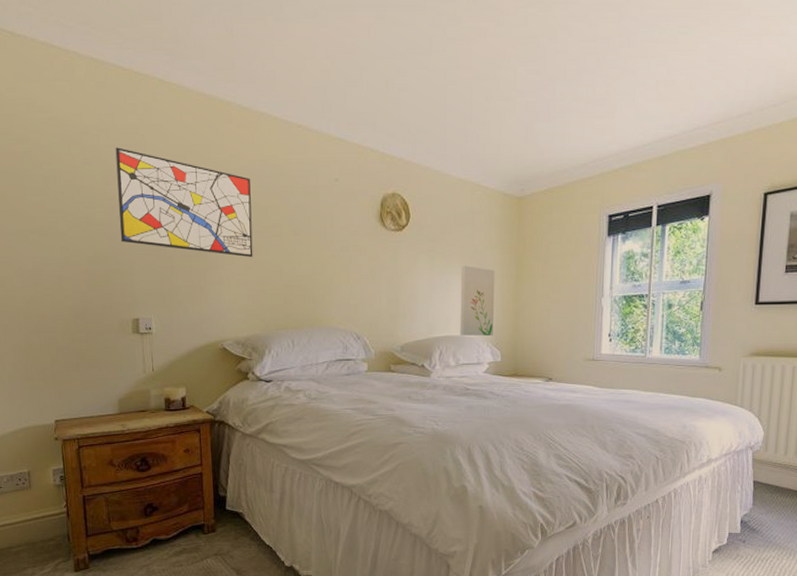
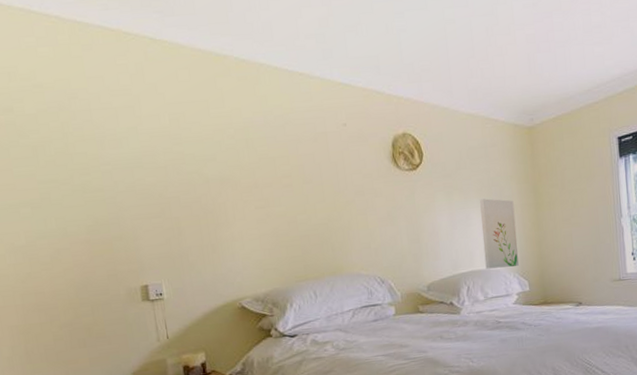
wall art: present [115,147,253,258] -> none [108,110,265,211]

